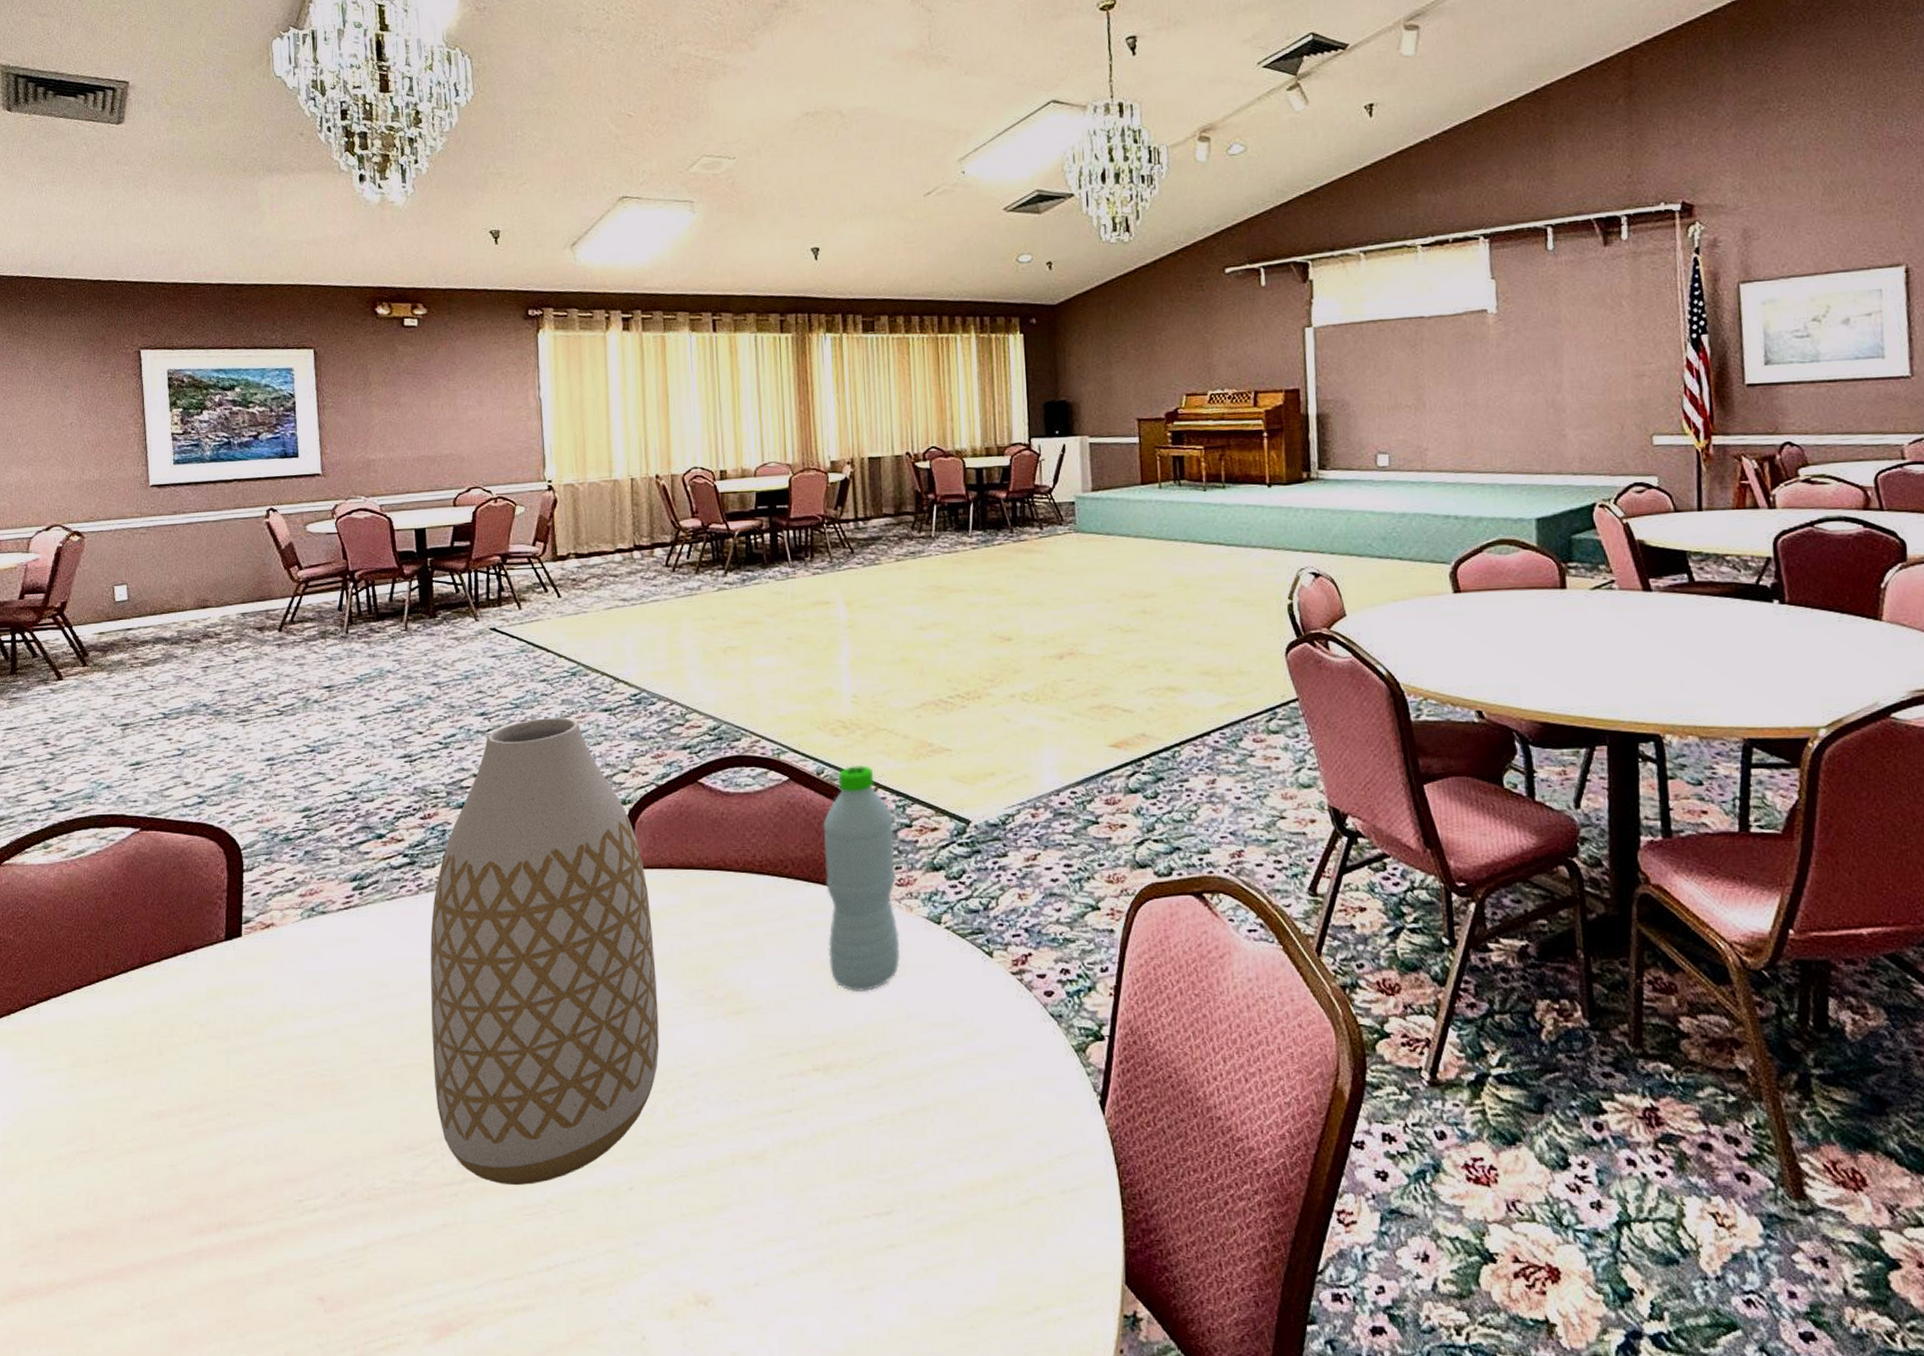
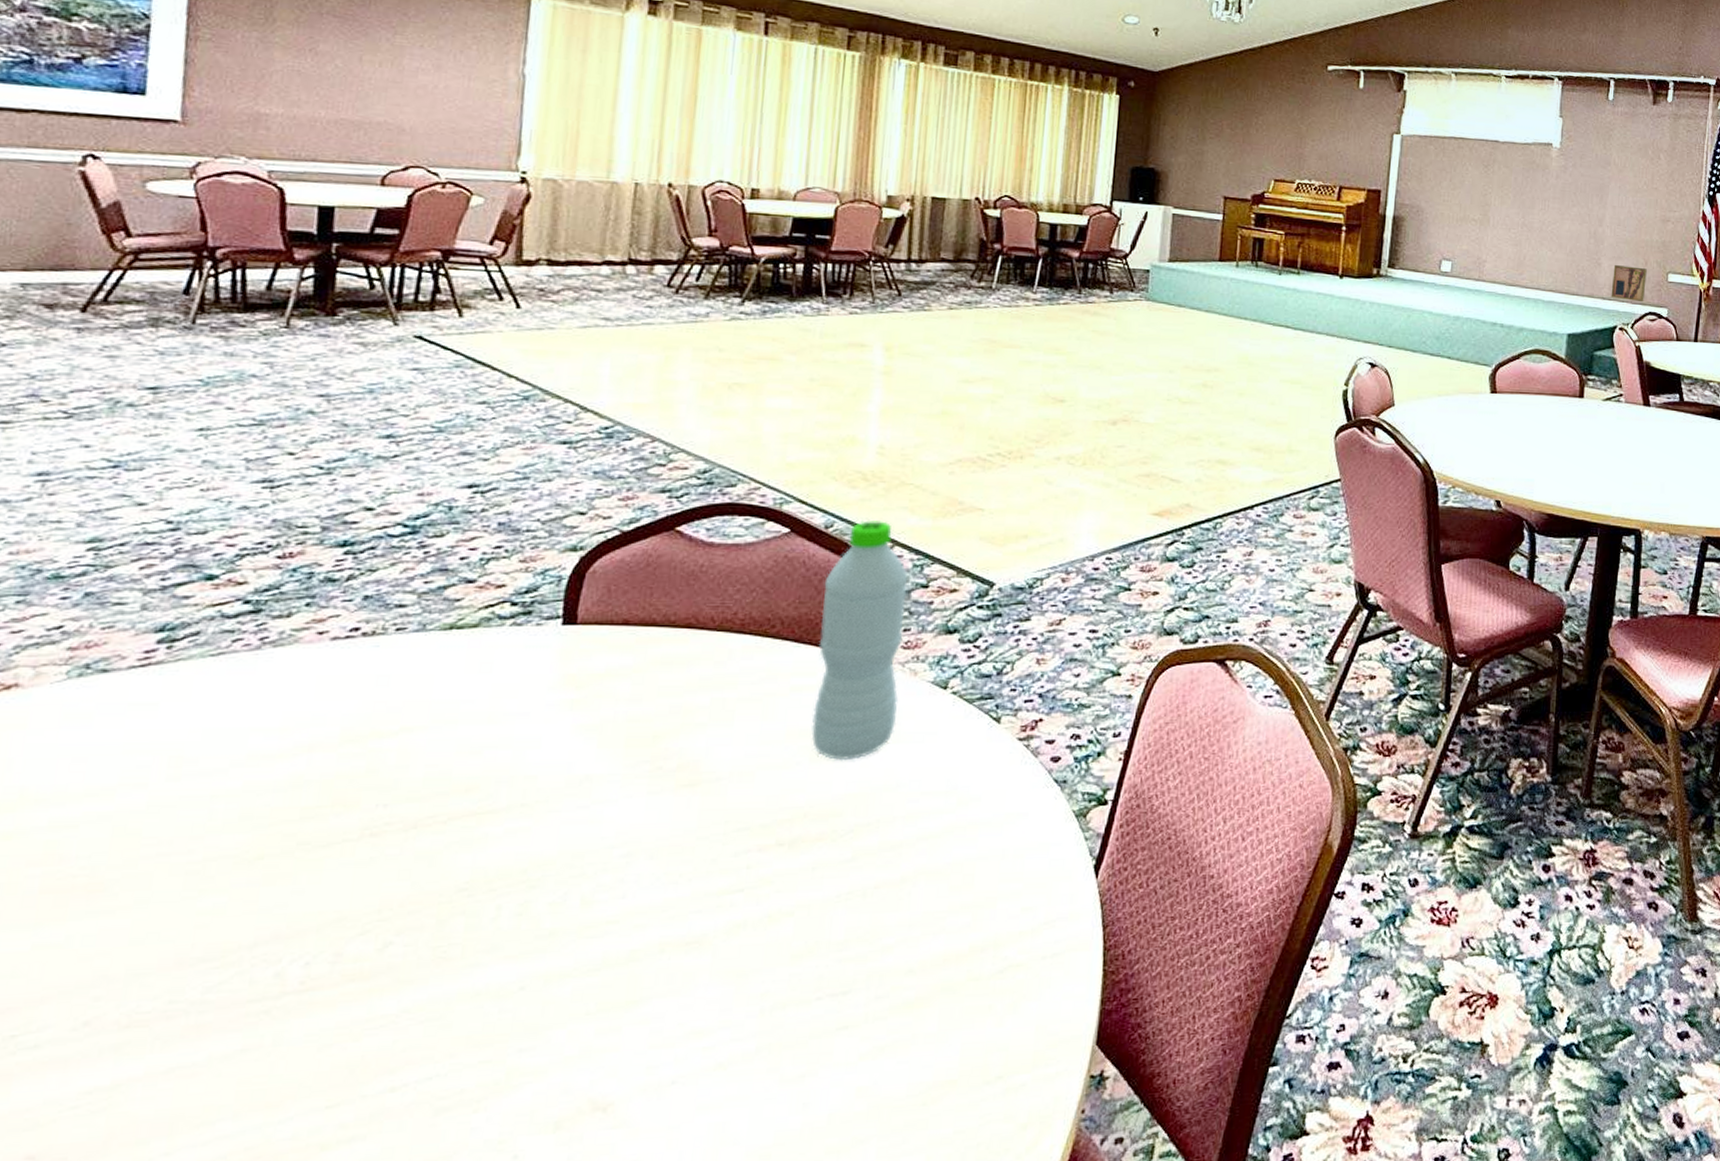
vase: present [430,717,659,1186] -> none [252,446,593,996]
wall art: none [1582,433,1626,473] -> present [1611,265,1647,303]

